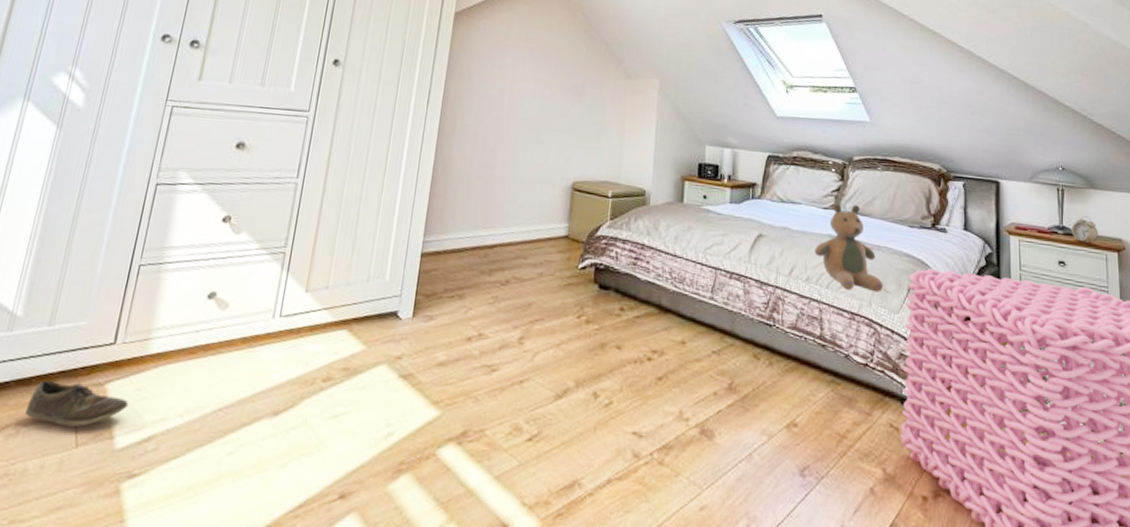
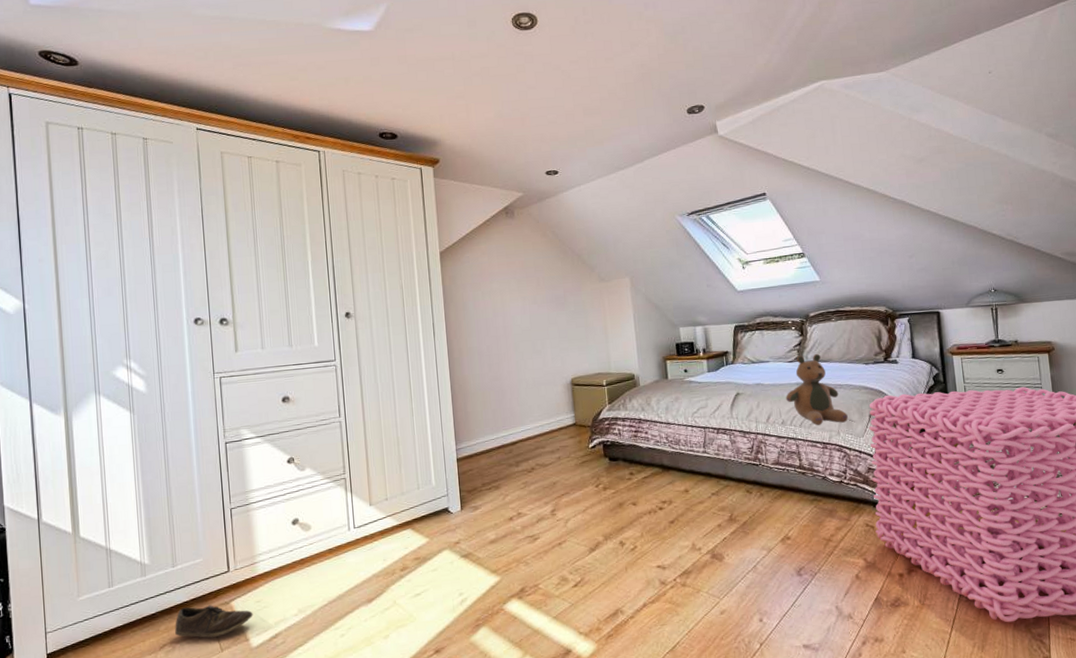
alarm clock: present [1072,216,1099,244] -> none [1006,327,1030,351]

